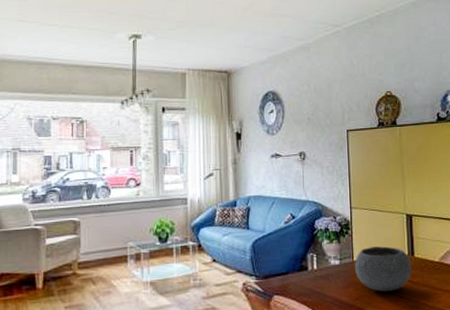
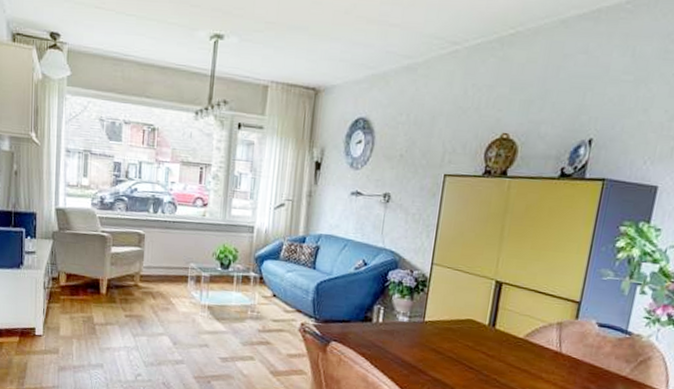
bowl: present [355,246,412,292] -> none [424,309,490,360]

